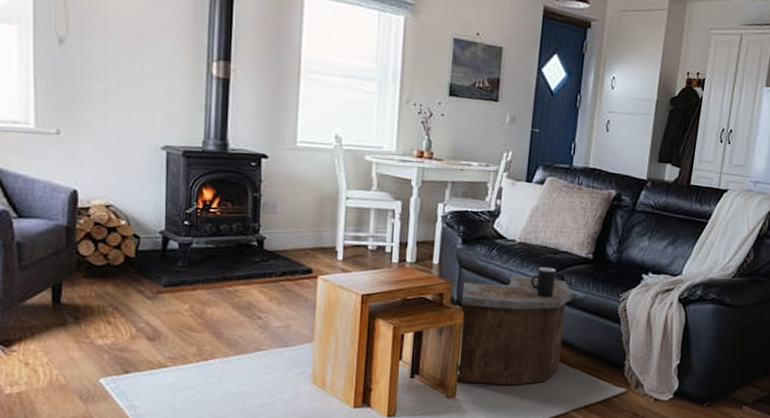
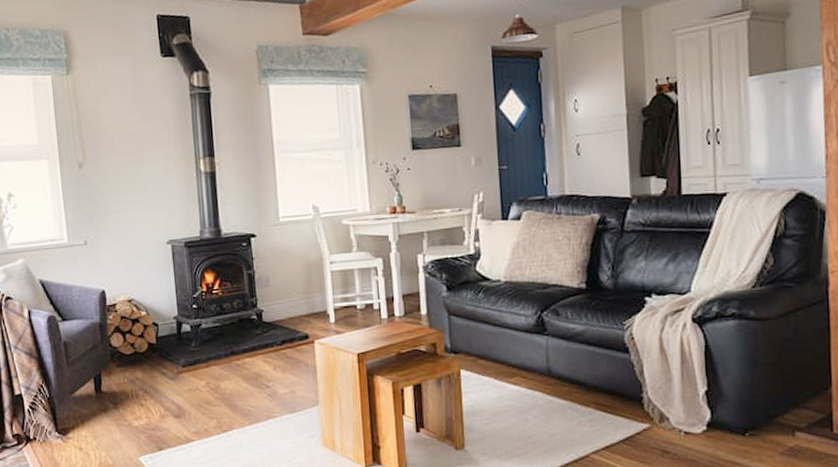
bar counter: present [455,276,573,386] -> none [455,314,571,432]
mug: present [530,266,557,297] -> none [523,302,550,335]

